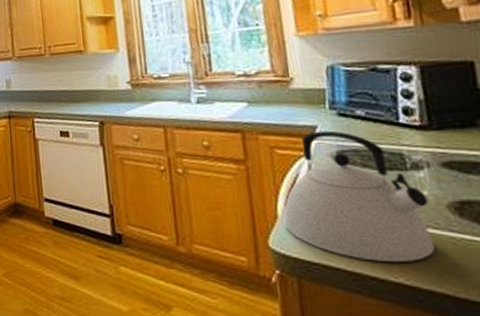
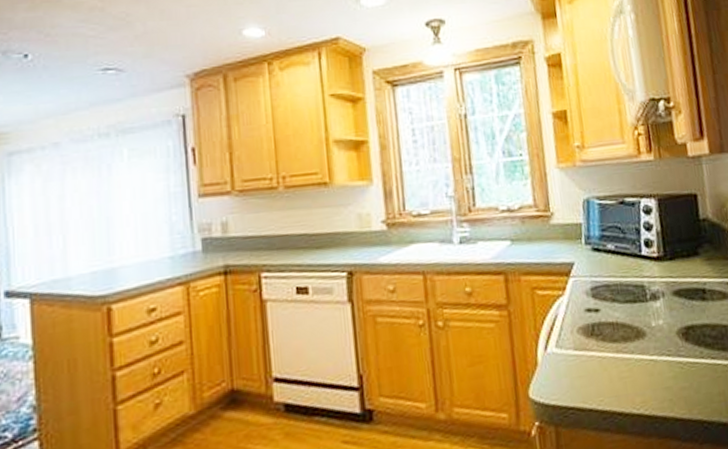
kettle: present [283,130,435,262] -> none [543,266,668,397]

